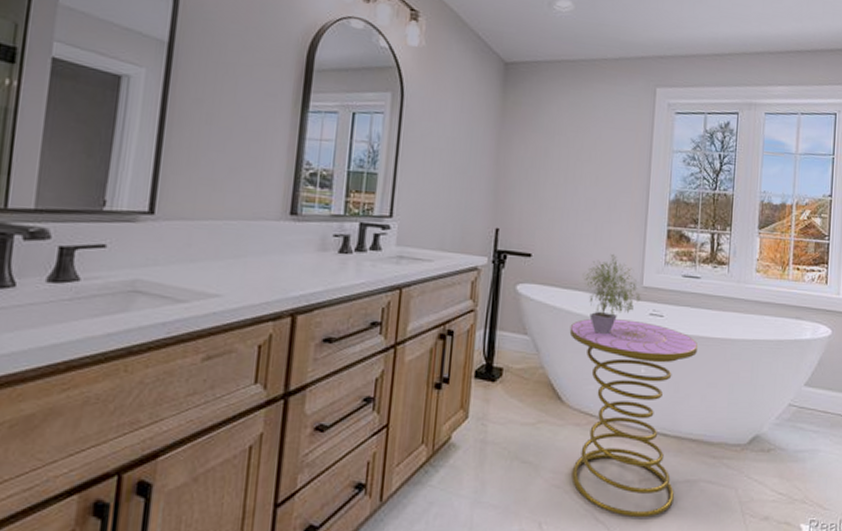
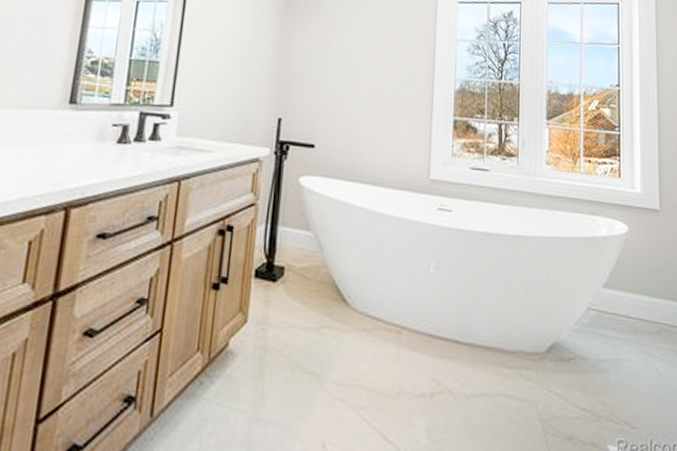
side table: present [569,319,697,518] -> none [354,214,488,437]
potted plant: present [582,255,641,335] -> none [367,146,428,231]

